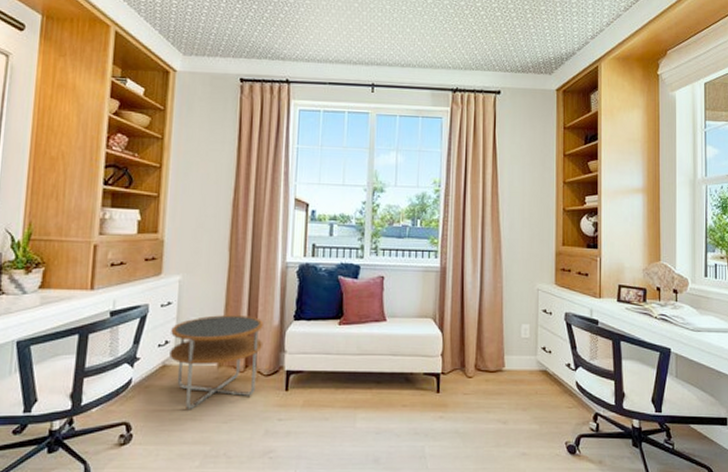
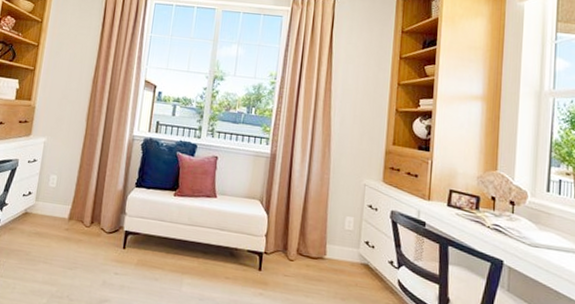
side table: present [169,315,263,409] -> none [31,175,109,253]

